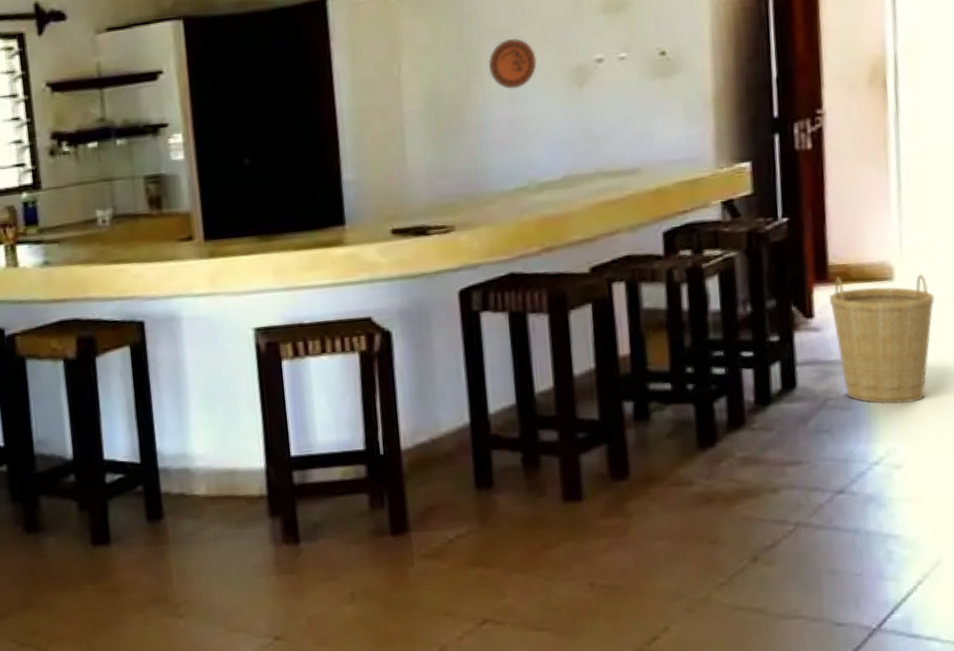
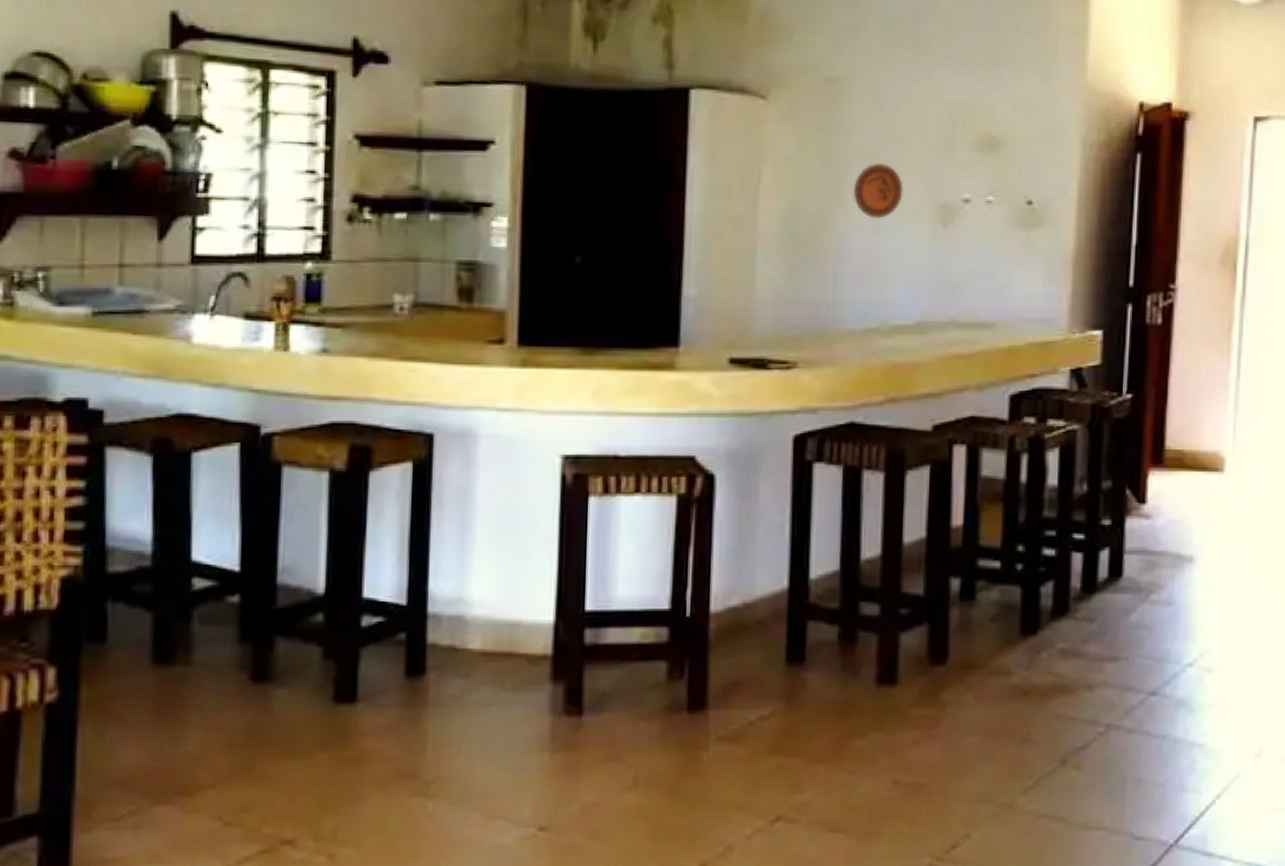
basket: present [830,274,935,405] -> none [1163,462,1259,604]

